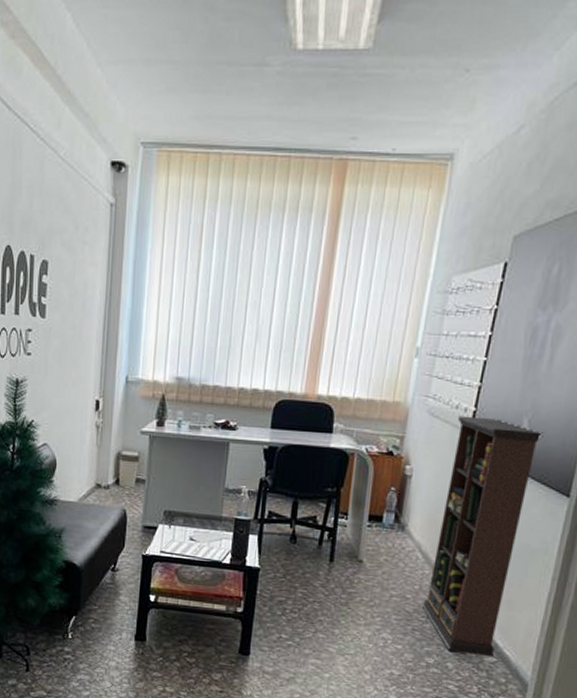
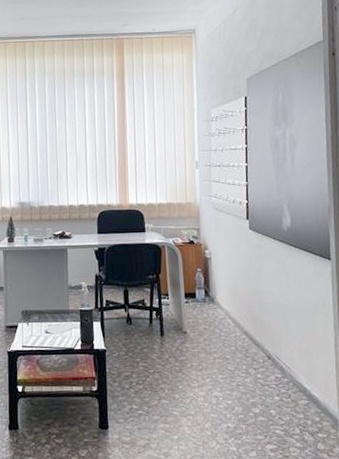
bookcase: present [421,416,544,658] -> none [236,207,306,400]

